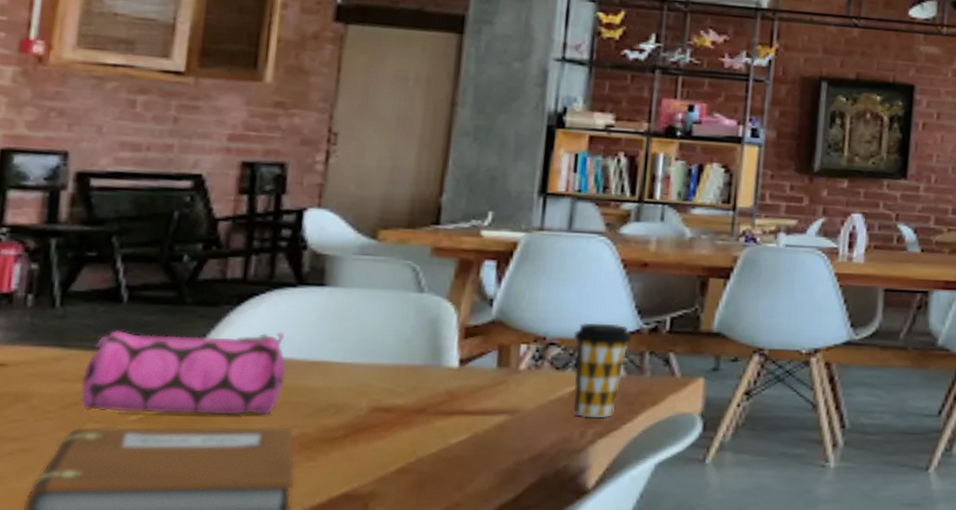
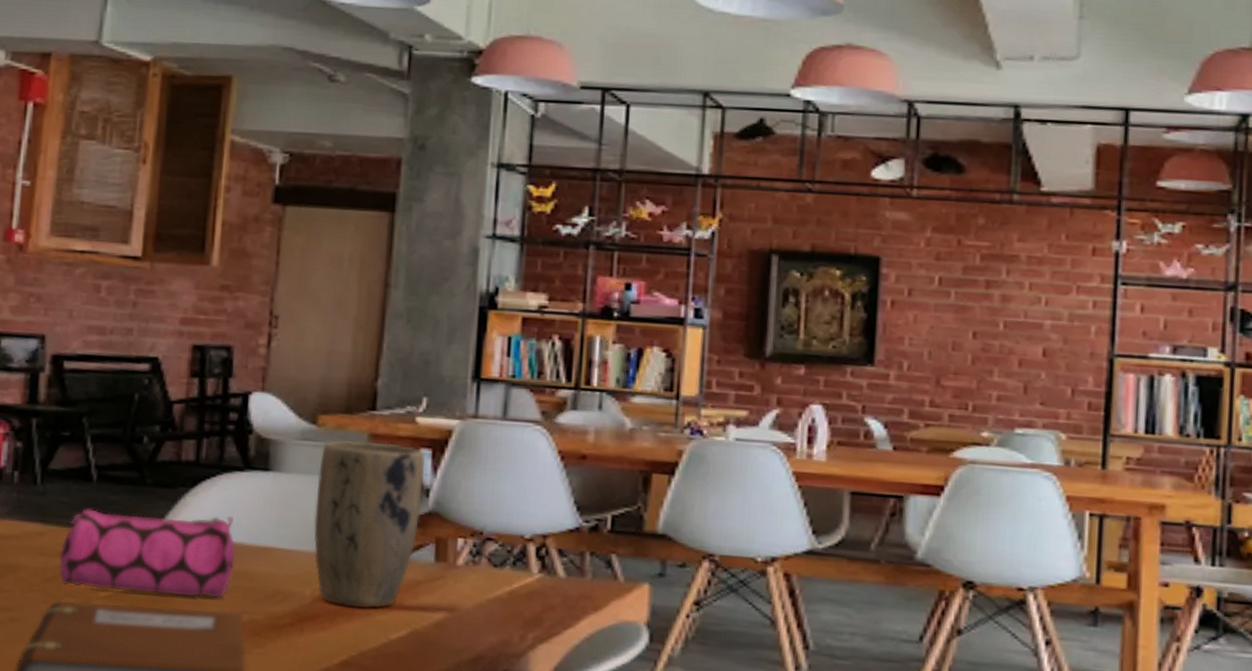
plant pot: none [371,254,490,416] -> present [314,440,426,609]
coffee cup: present [573,322,632,419] -> none [510,517,571,623]

